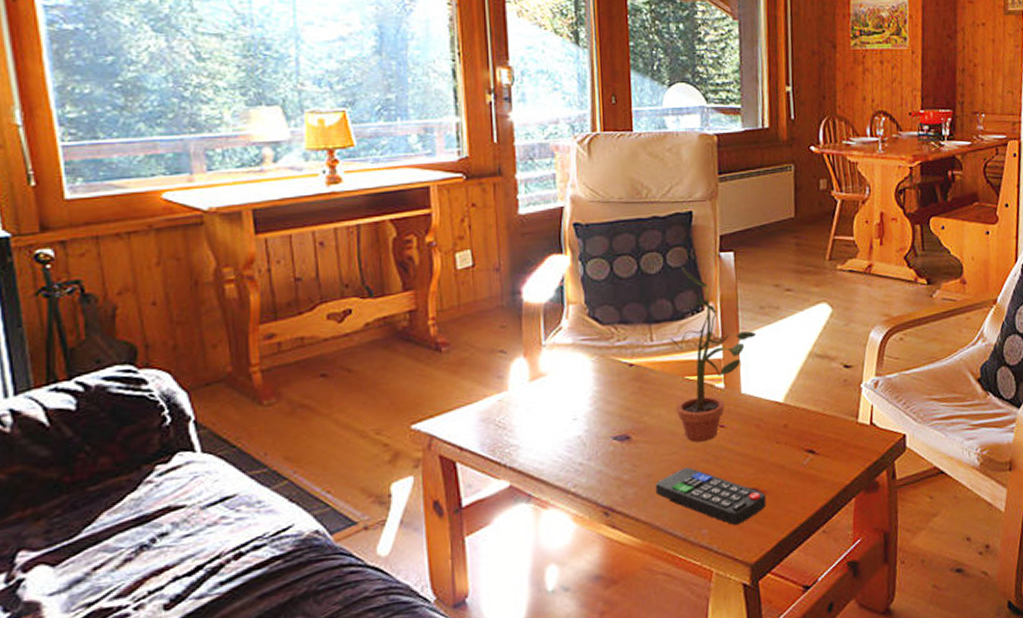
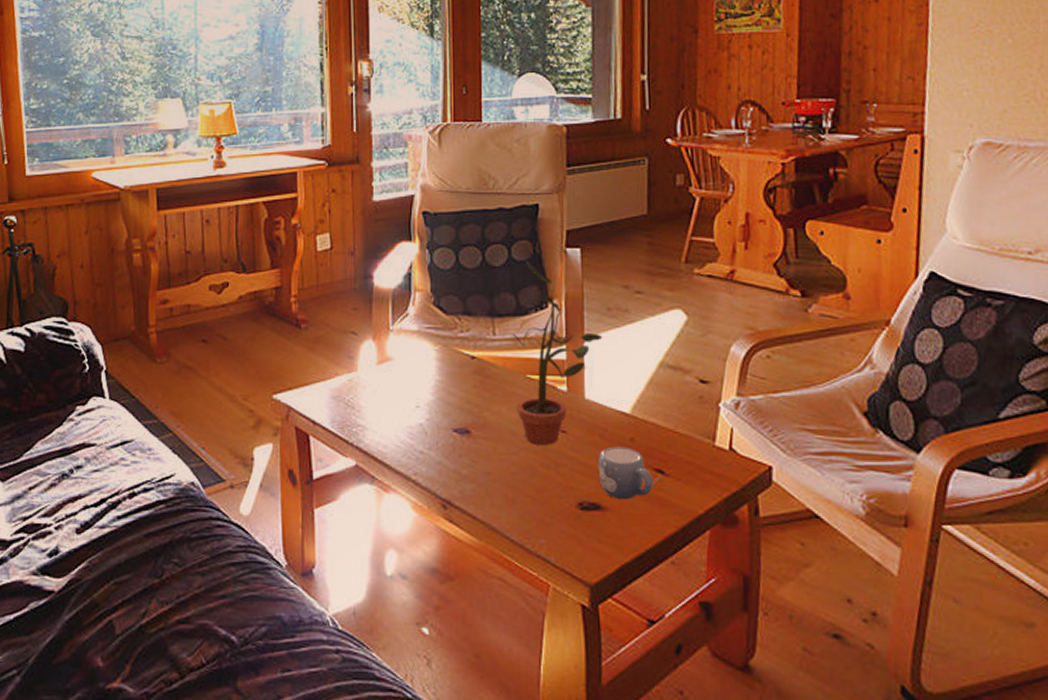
remote control: present [655,467,767,526] -> none [493,469,609,540]
mug: none [755,433,805,483] -> present [598,446,653,500]

